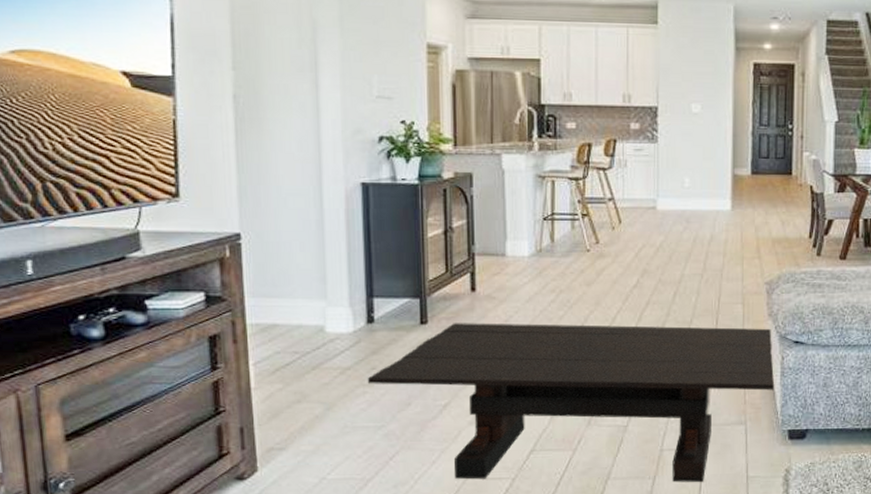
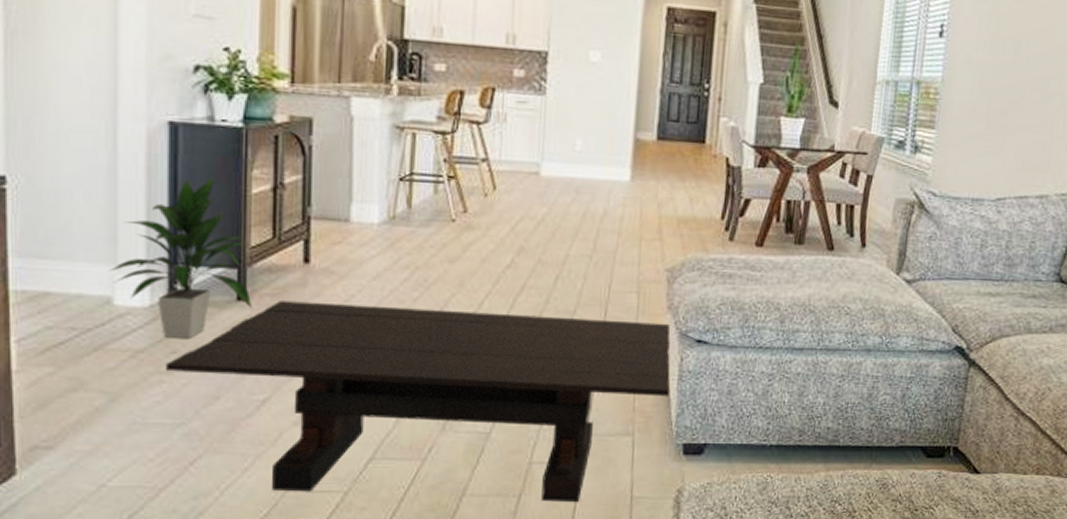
indoor plant: none [321,225,432,358] -> present [108,177,251,340]

